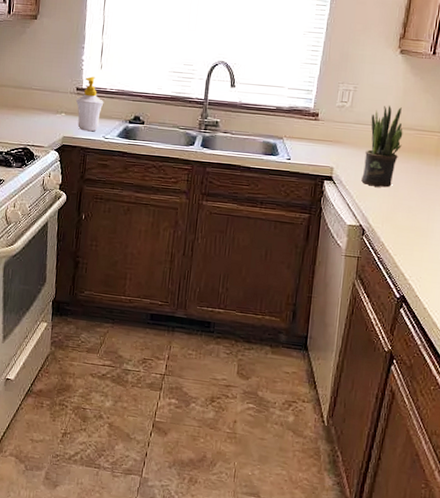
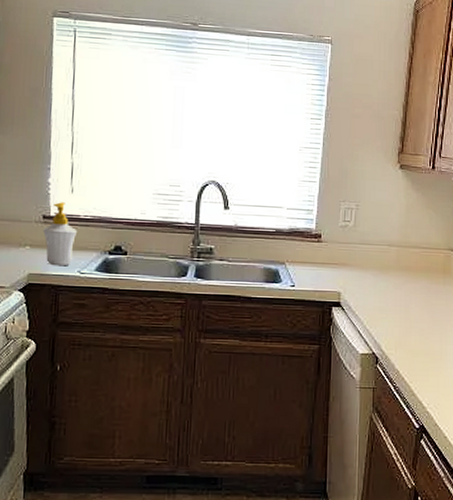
potted plant: present [361,105,403,188] -> none [371,223,409,311]

